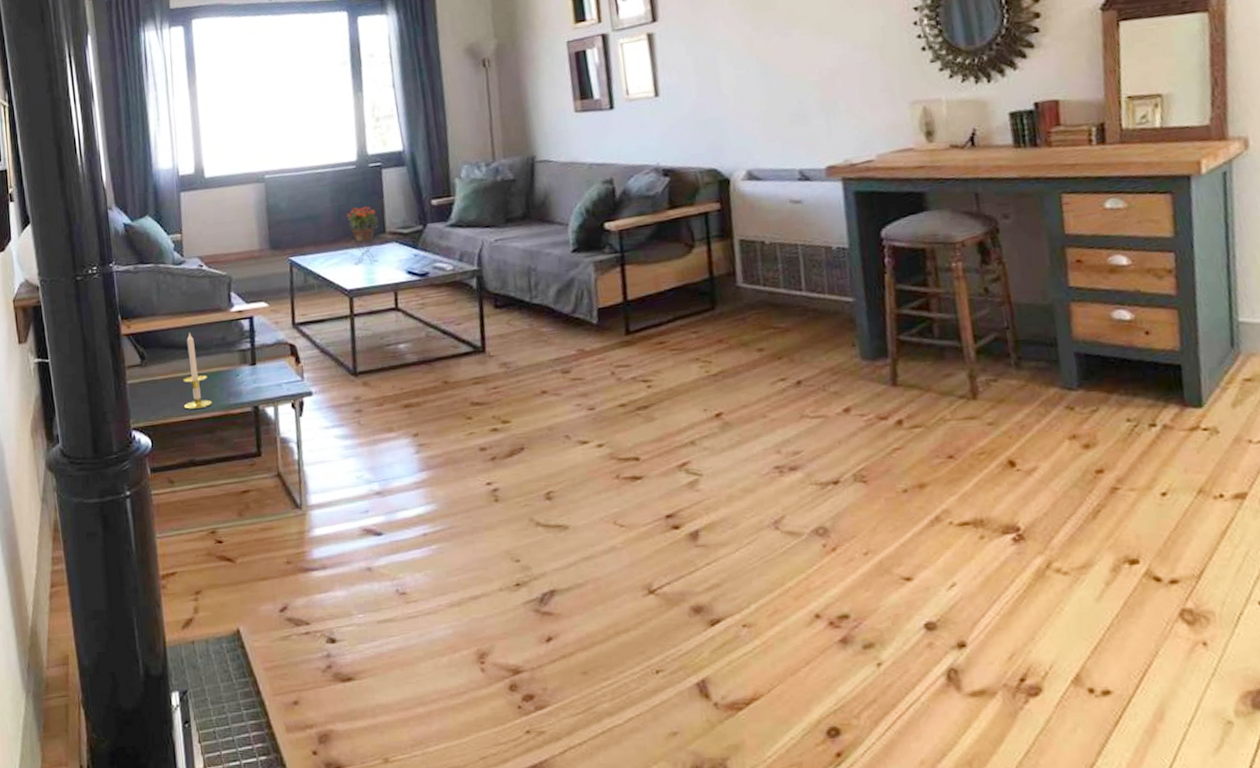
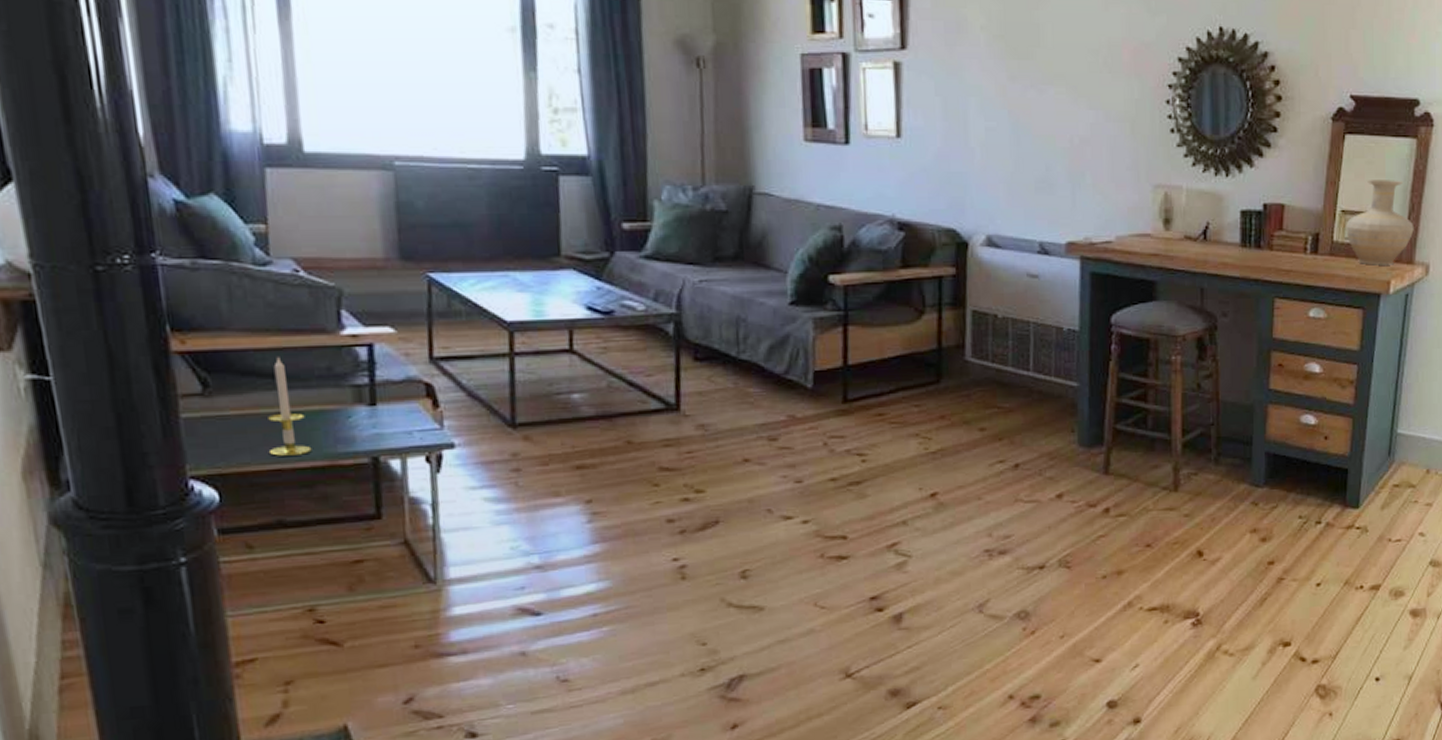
potted flower: present [347,206,379,266] -> none [509,220,552,294]
vase: none [1135,57,1222,148] -> present [1346,180,1414,265]

